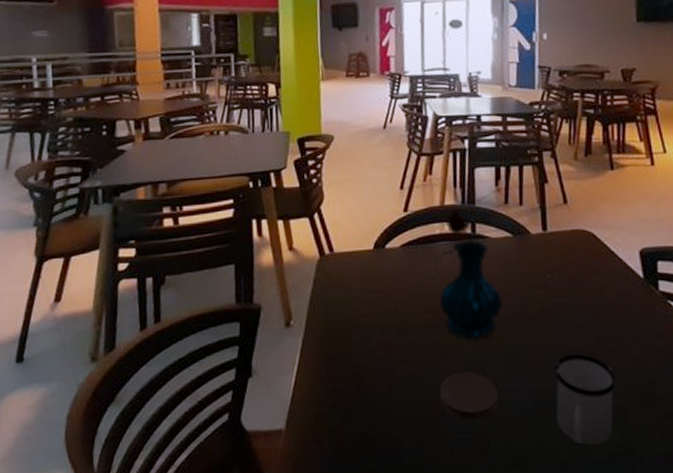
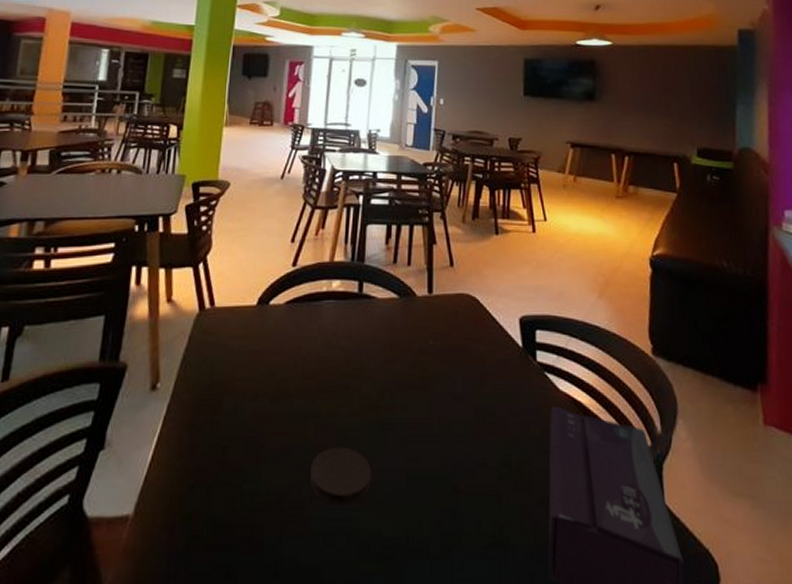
vase: present [434,210,504,341] -> none [318,267,384,412]
mug: present [554,353,617,445] -> none [431,428,493,535]

